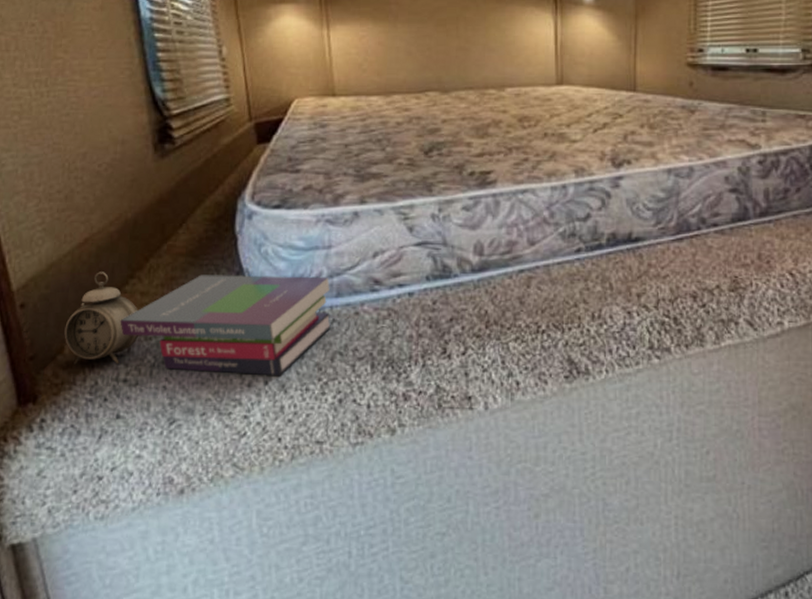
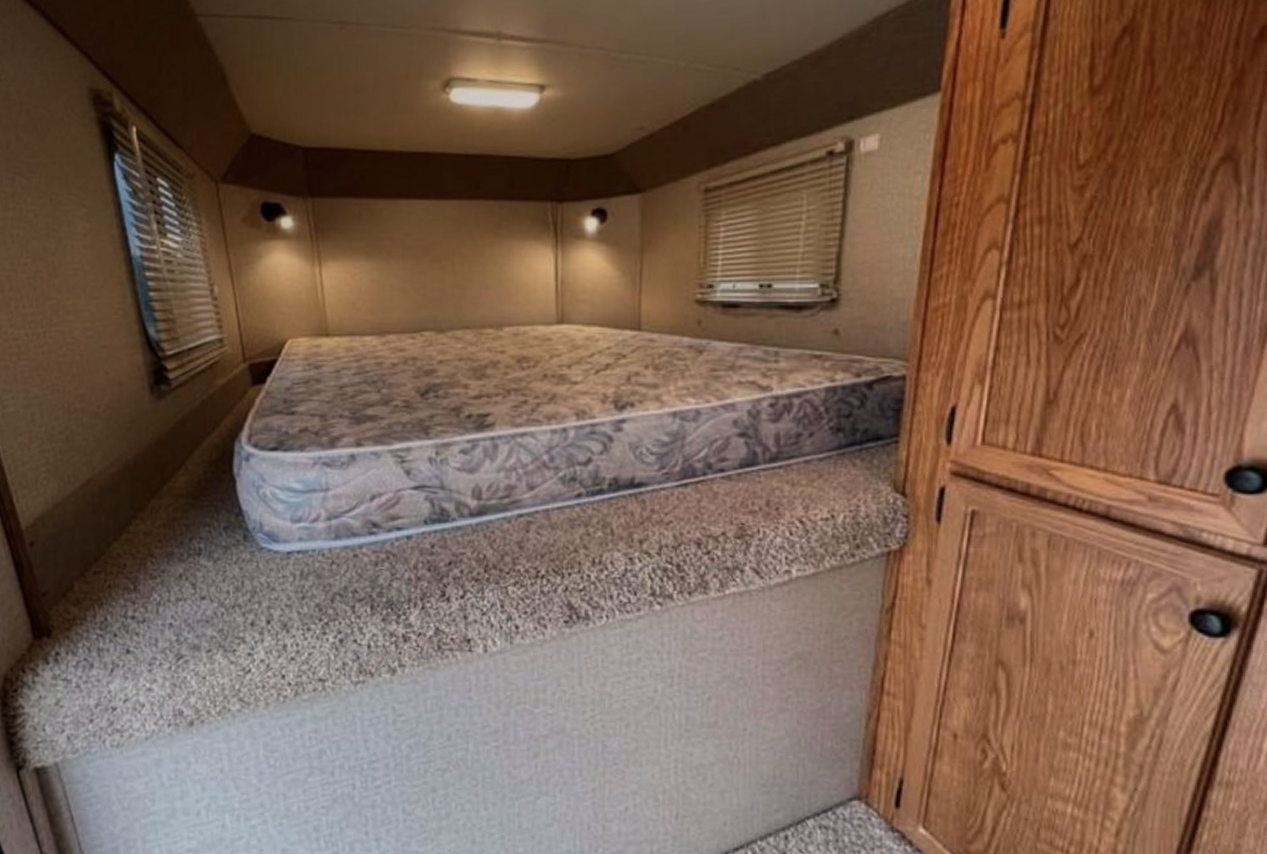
alarm clock: present [64,272,139,365] -> none [73,512,144,602]
books: present [120,274,332,377] -> none [125,516,331,616]

